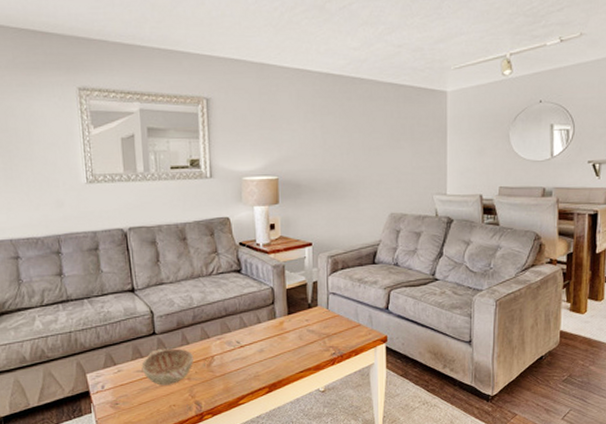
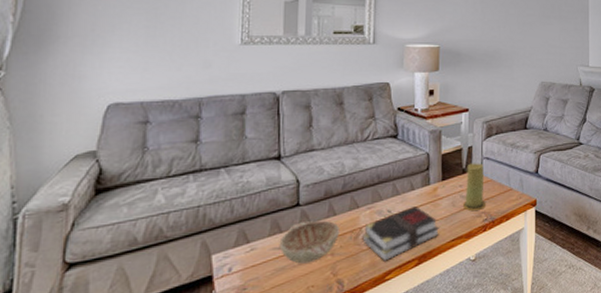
book: none [215,337,288,388] -> present [362,205,439,261]
candle: none [309,298,333,345] -> present [462,163,486,212]

